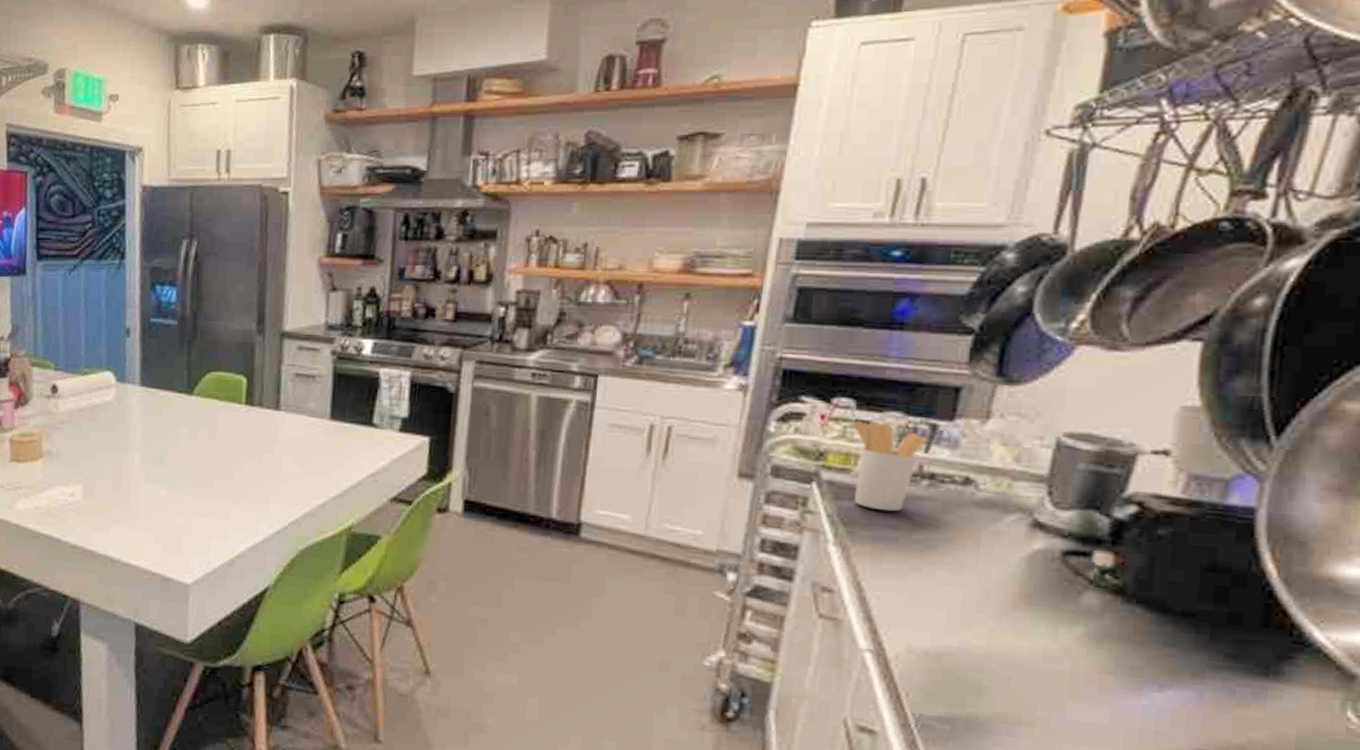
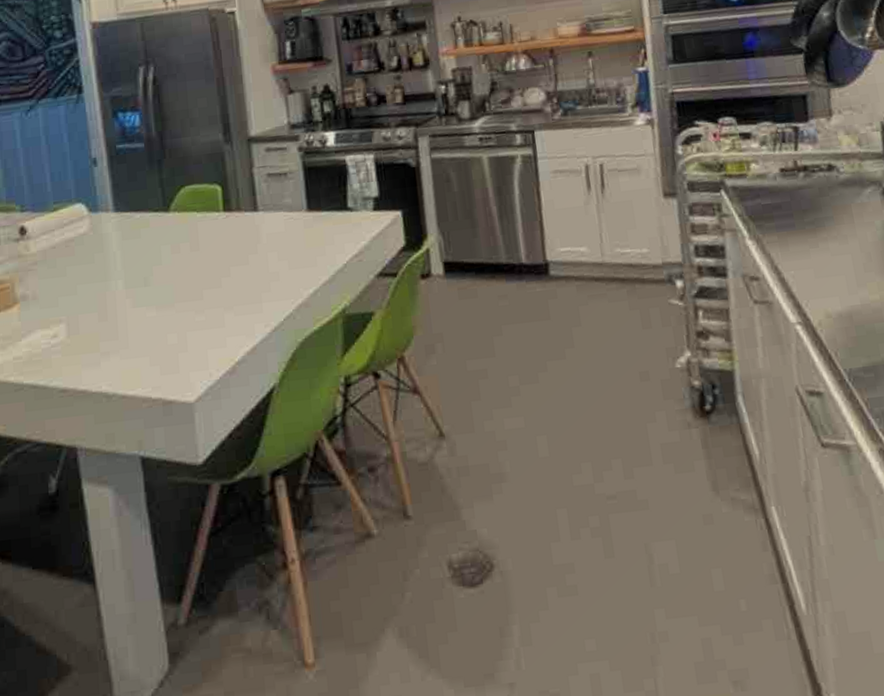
utensil holder: present [853,420,928,512] -> none [738,132,794,204]

